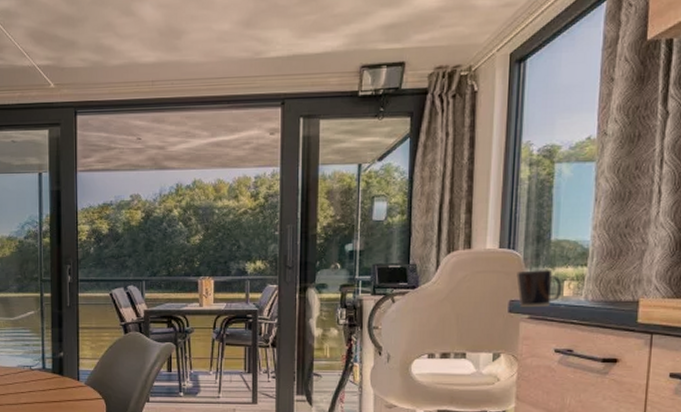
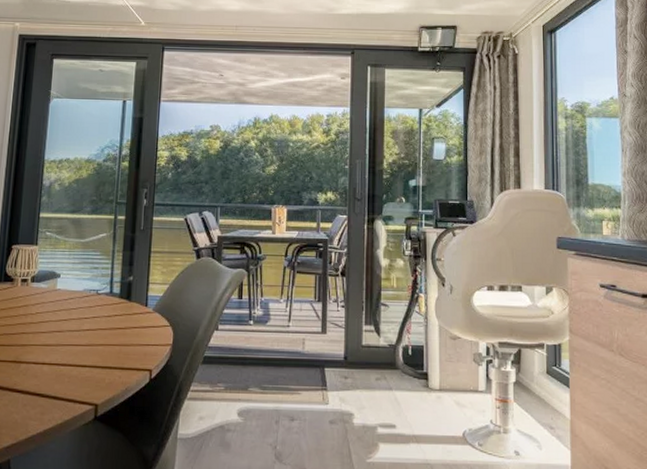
mug: present [516,270,562,308] -> none [561,210,602,245]

